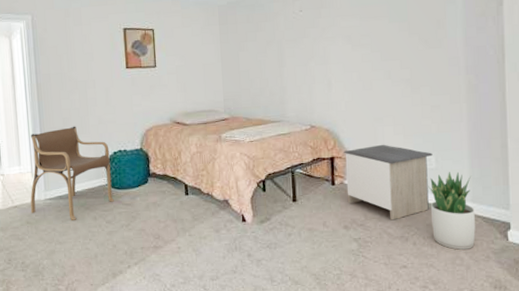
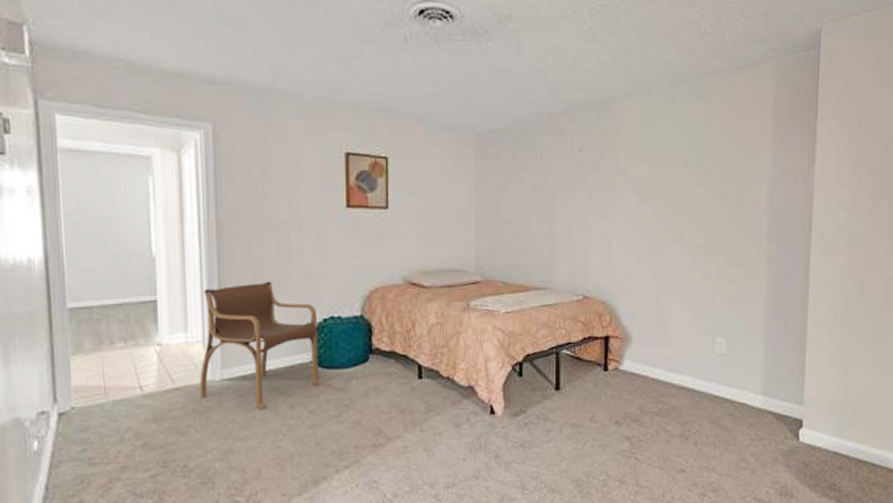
nightstand: present [344,144,433,221] -> none [621,322,724,415]
planter: present [428,171,476,250] -> none [716,359,765,451]

